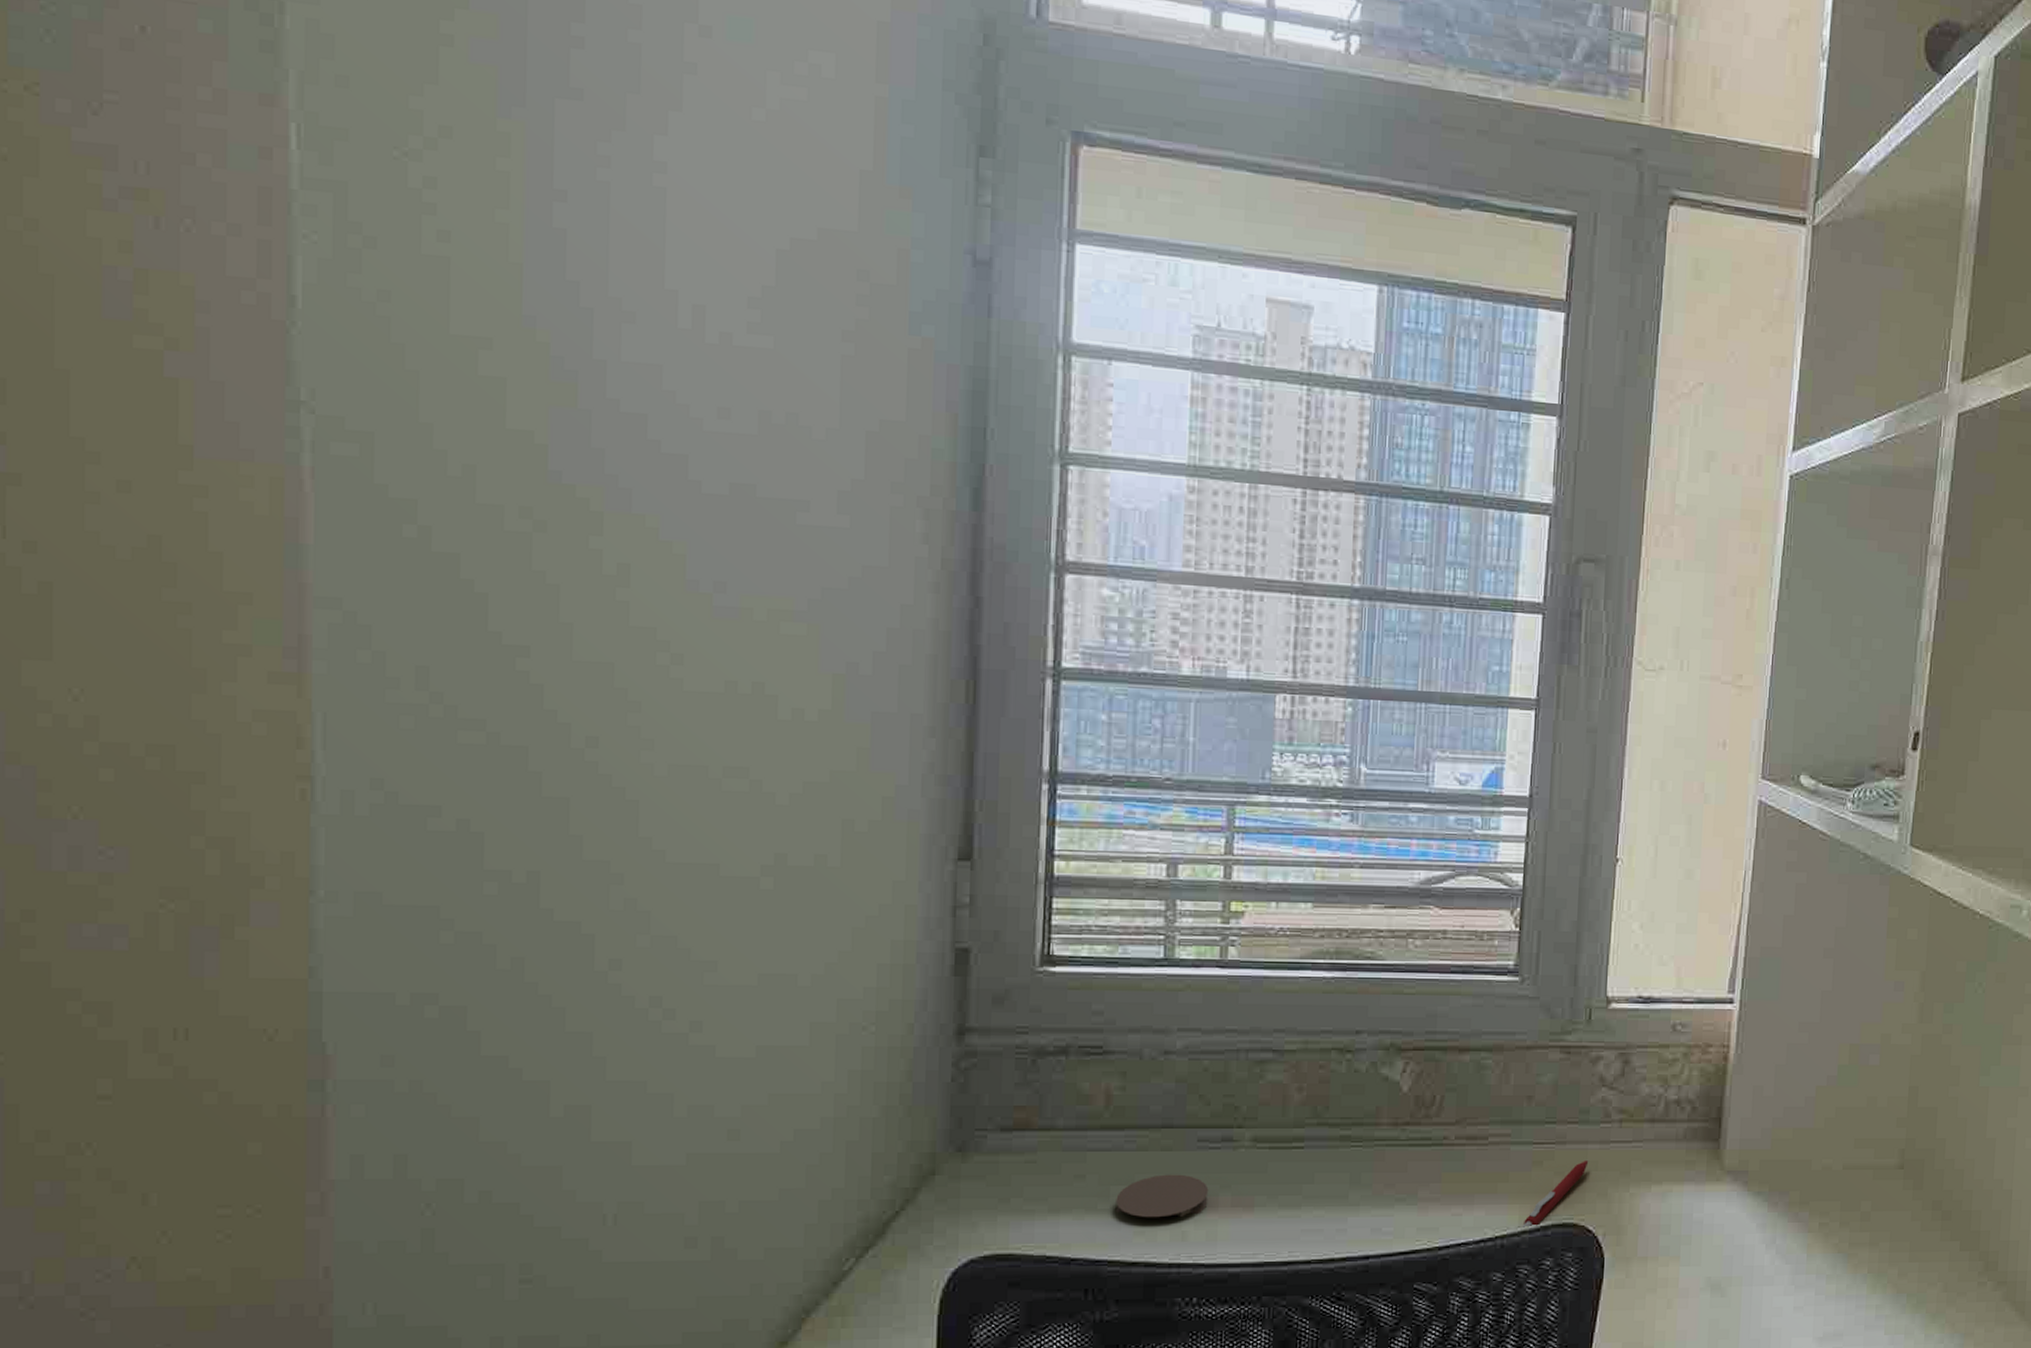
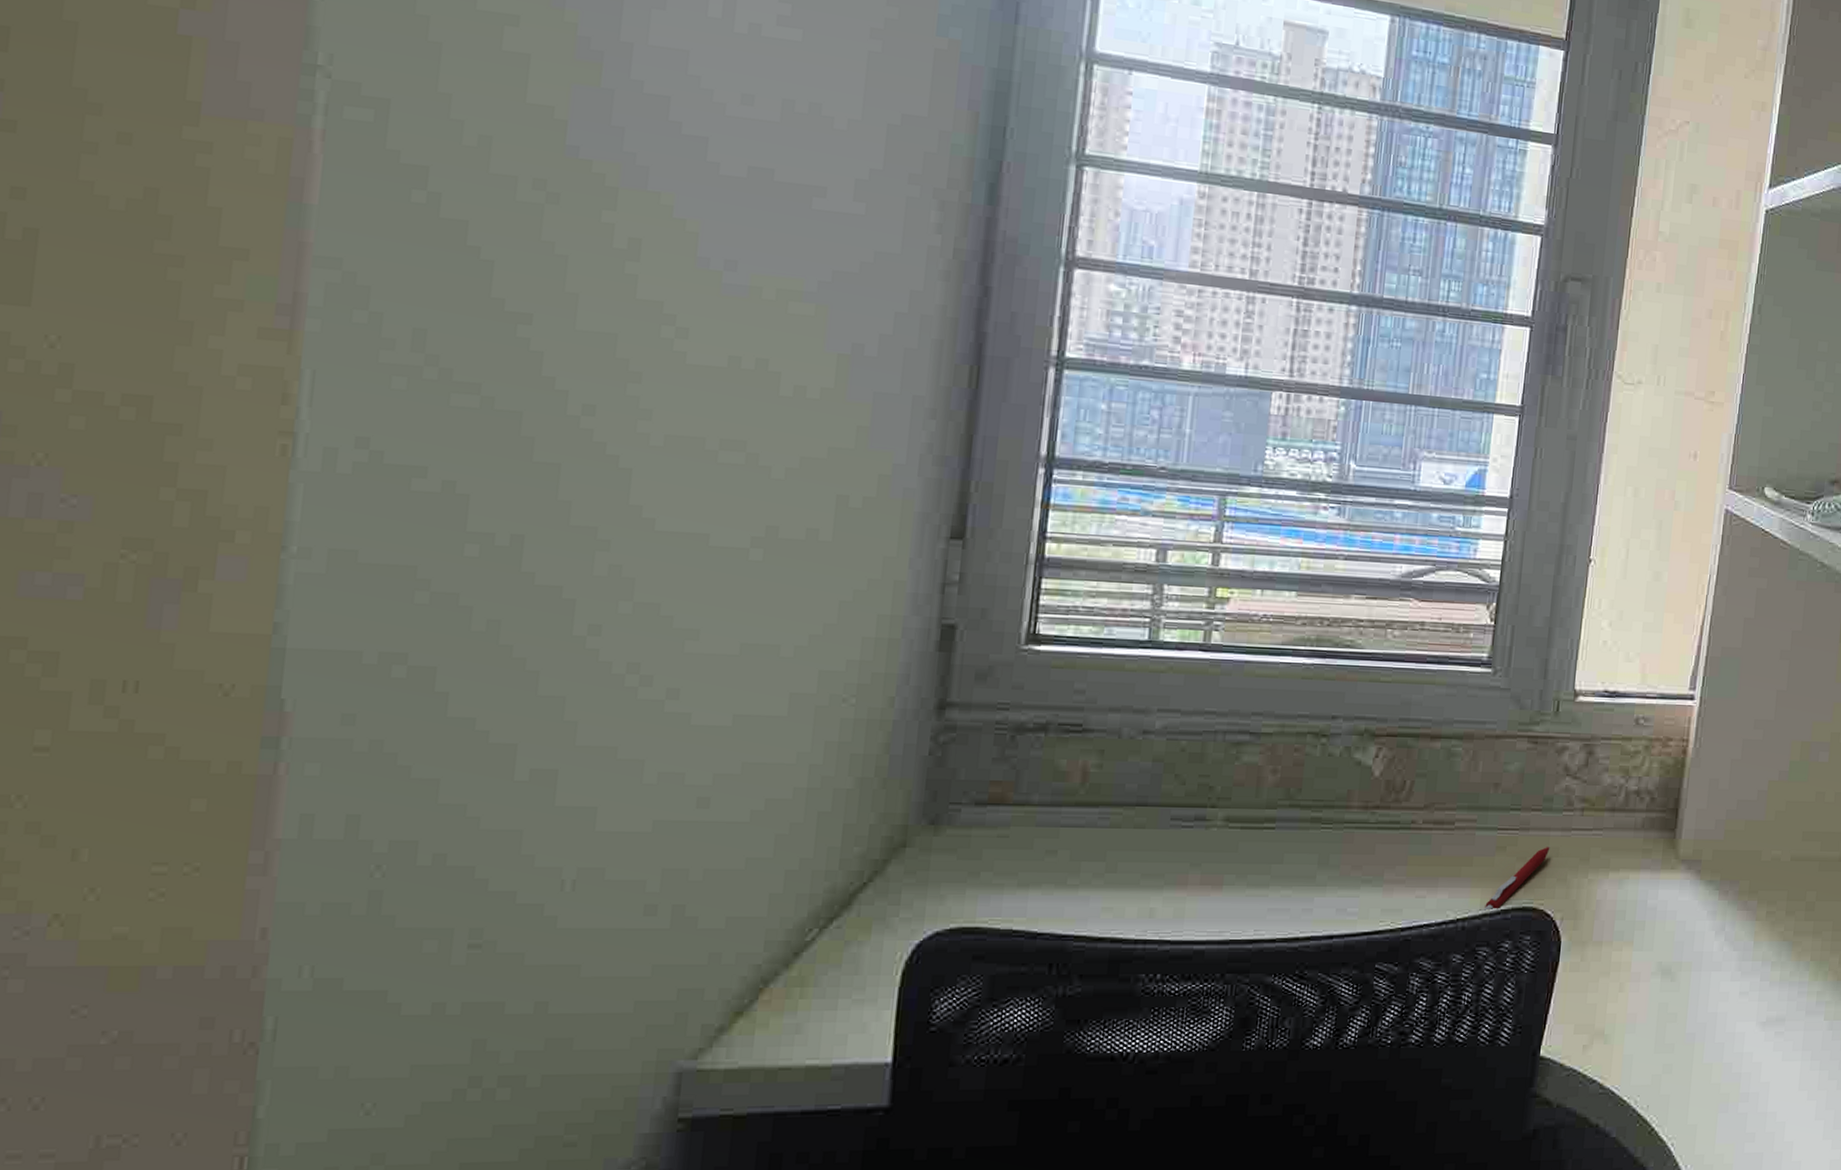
coaster: present [1115,1174,1209,1218] -> none [1085,851,1179,895]

